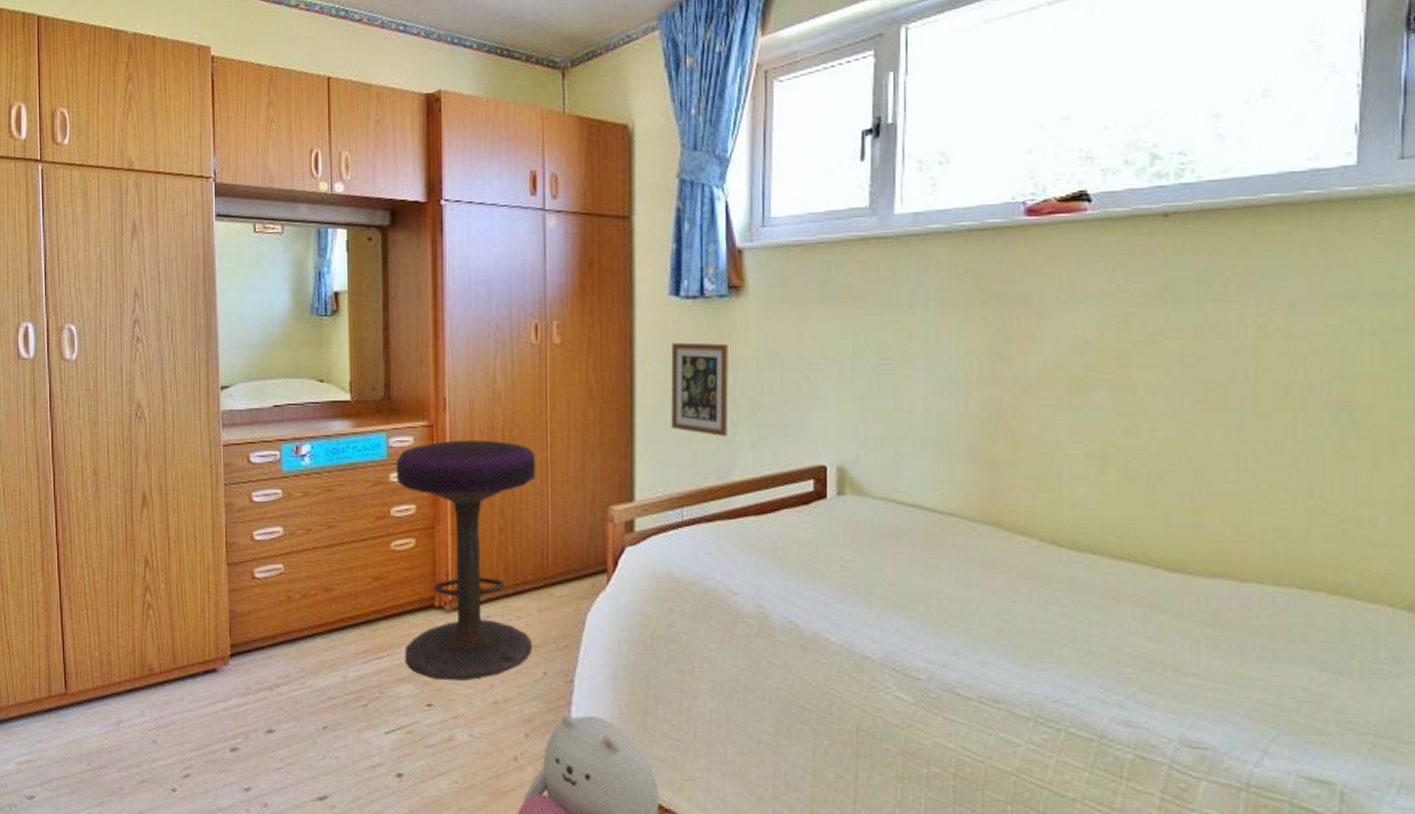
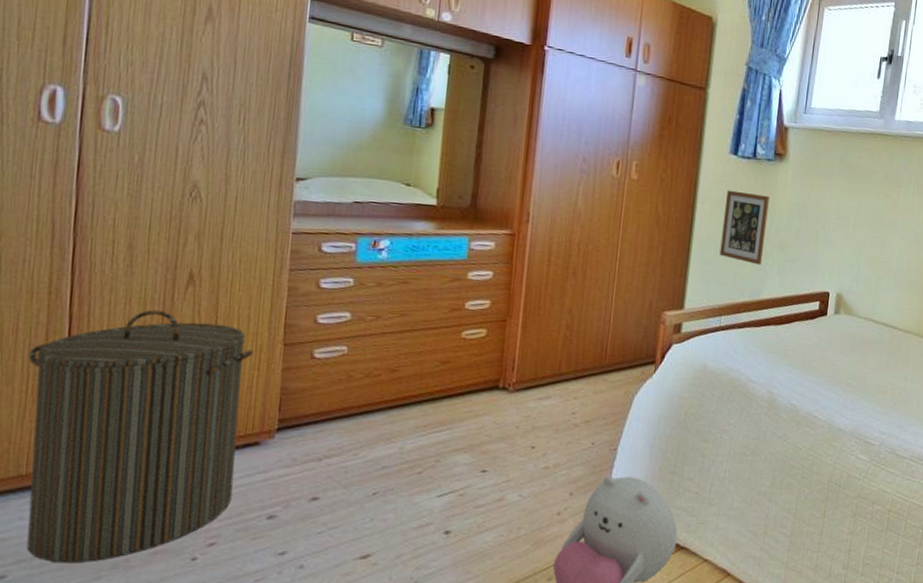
laundry hamper: none [31,534,202,788] -> present [27,310,253,563]
stool: present [396,439,536,681] -> none [464,248,606,450]

